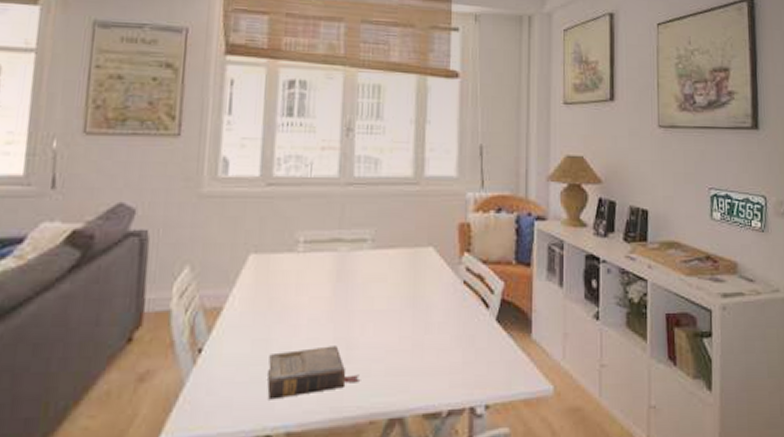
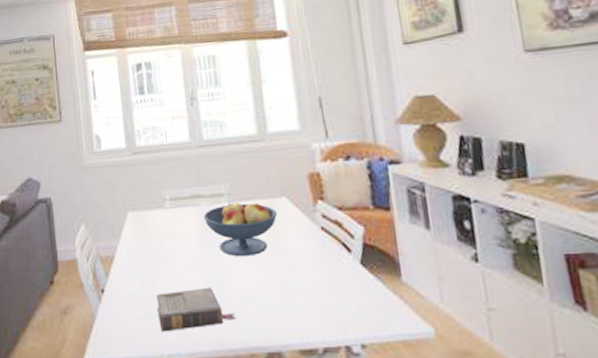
fruit bowl: none [340,248,422,311] -> present [203,201,278,257]

